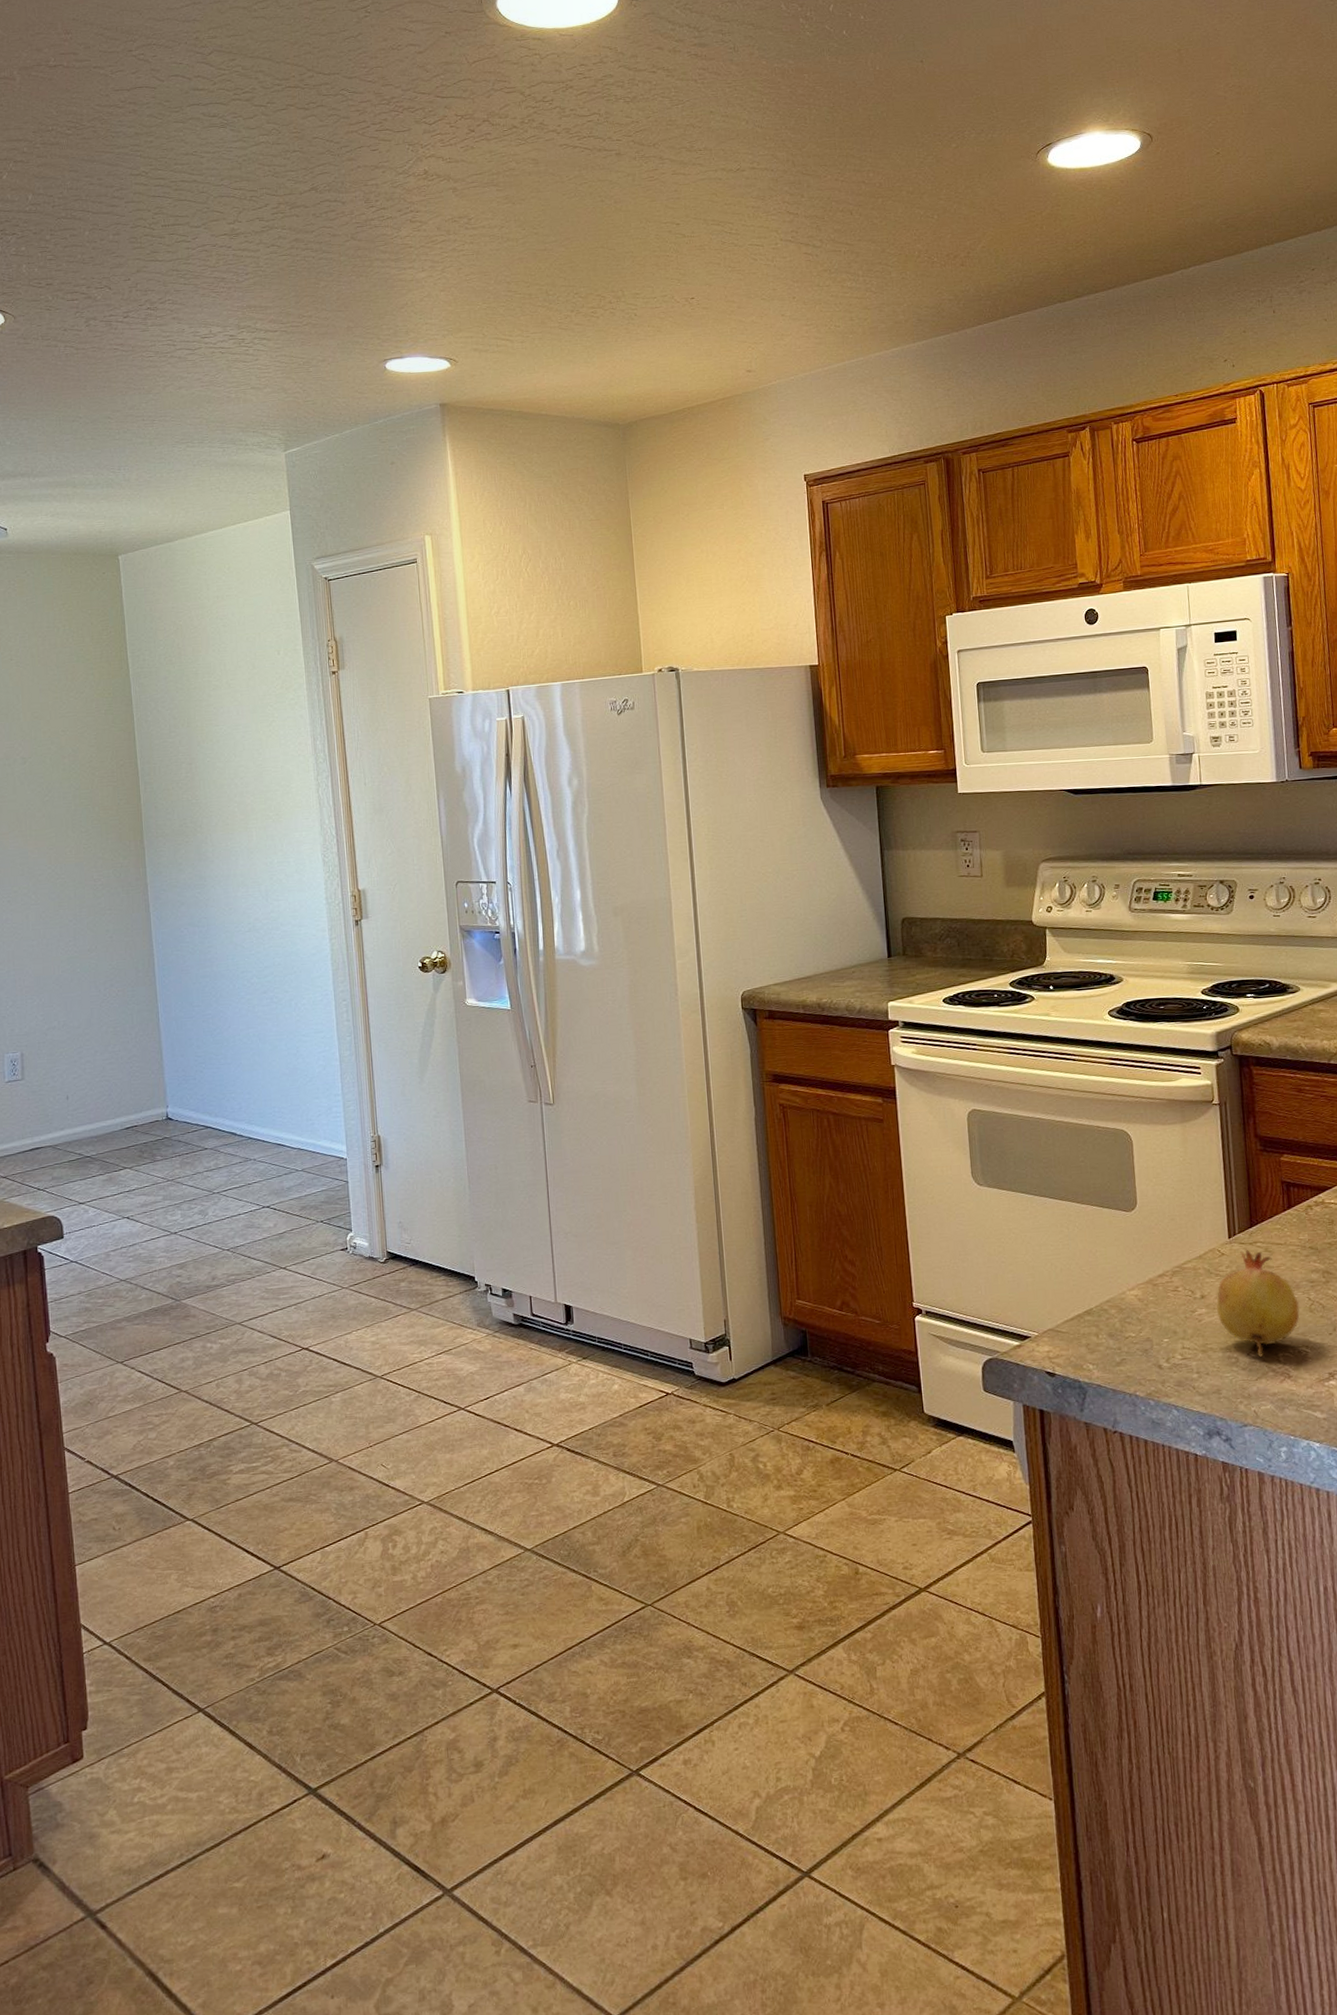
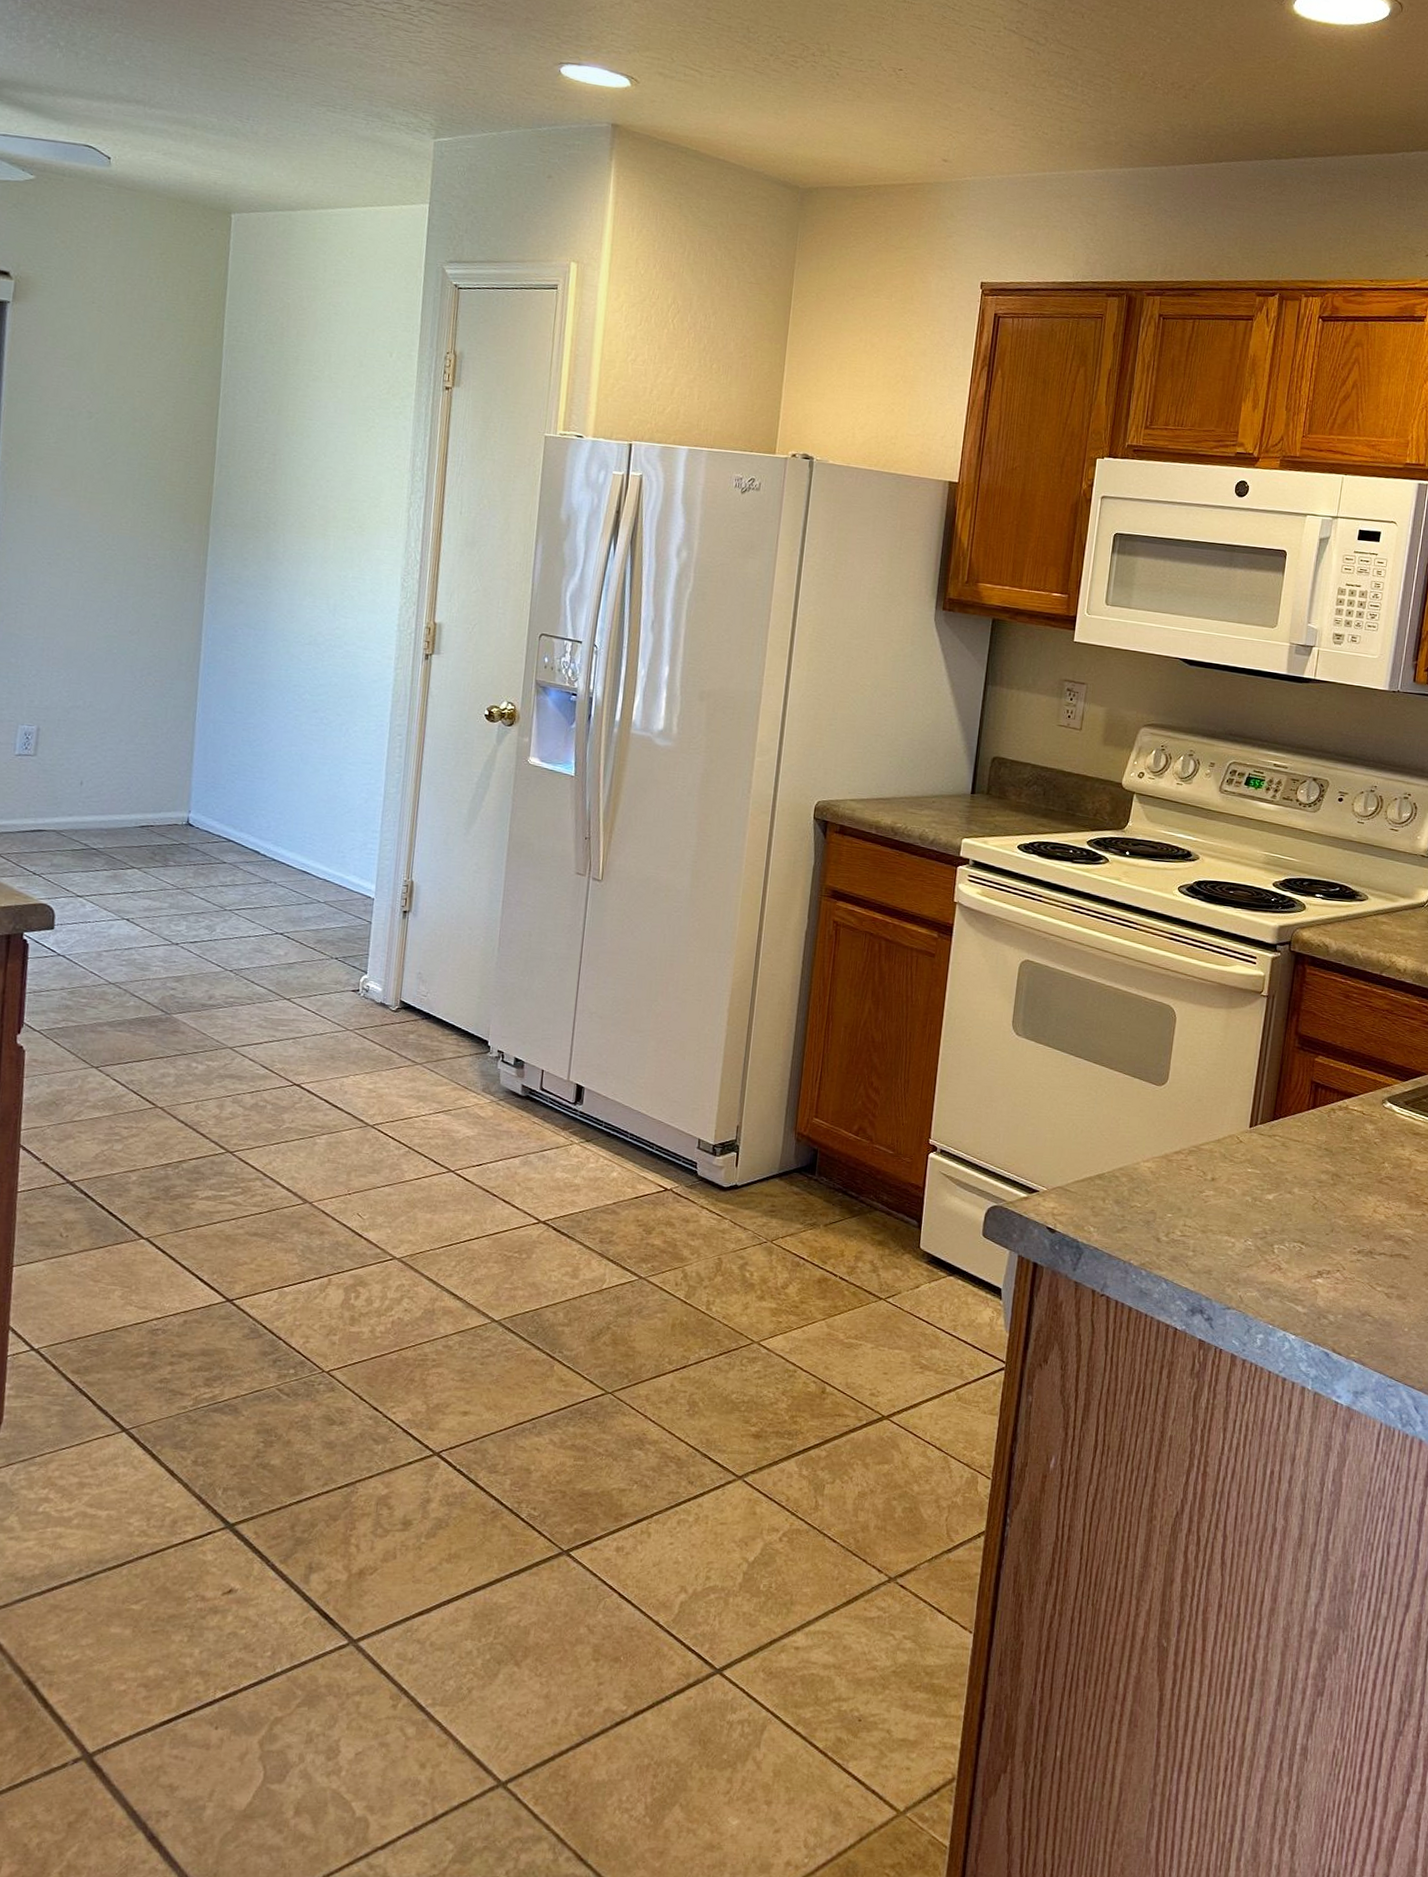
fruit: present [1216,1249,1300,1358] -> none [1223,1140,1304,1247]

